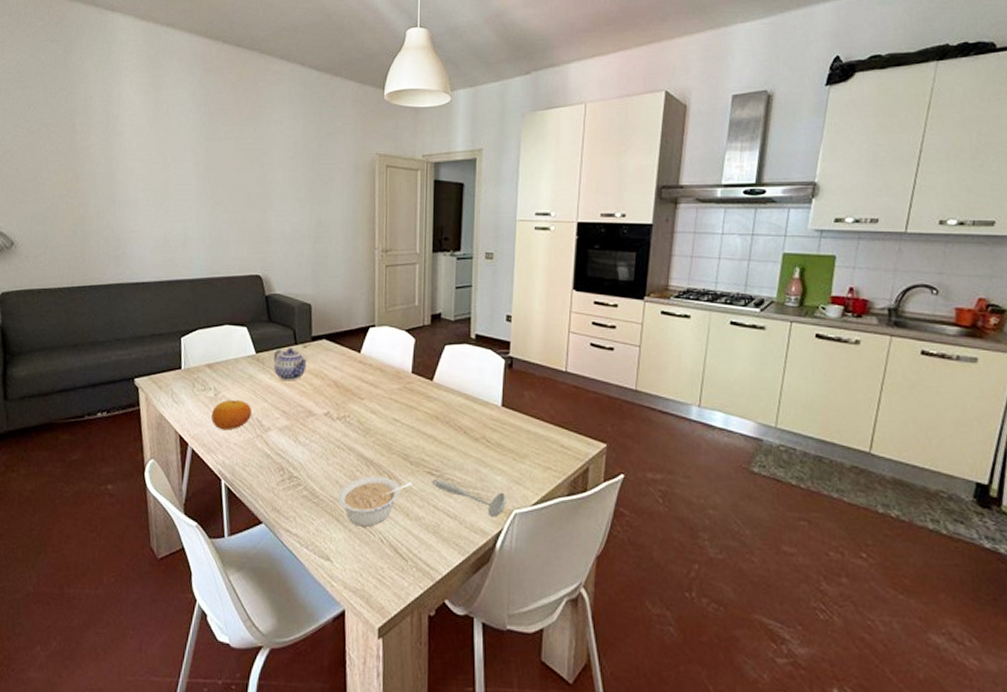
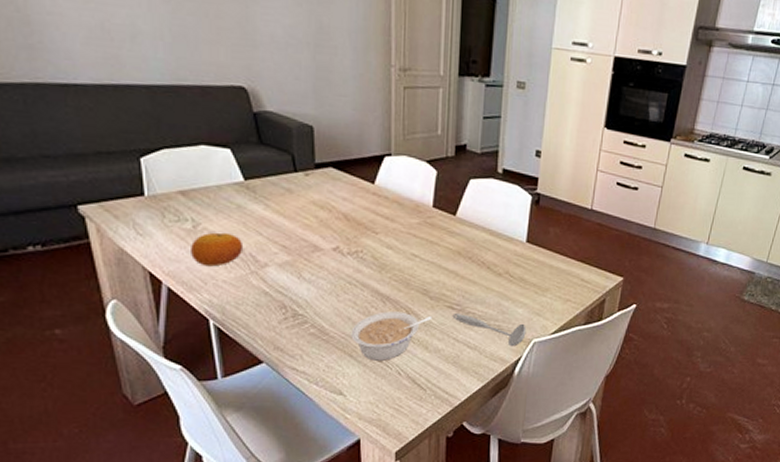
teapot: present [273,348,307,381] -> none [267,175,310,213]

